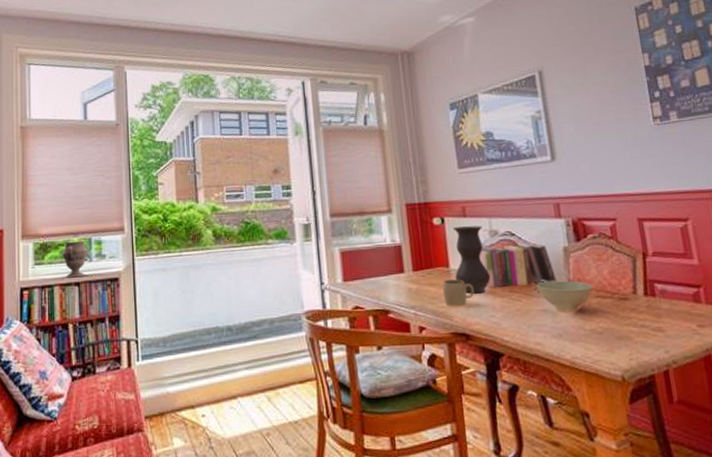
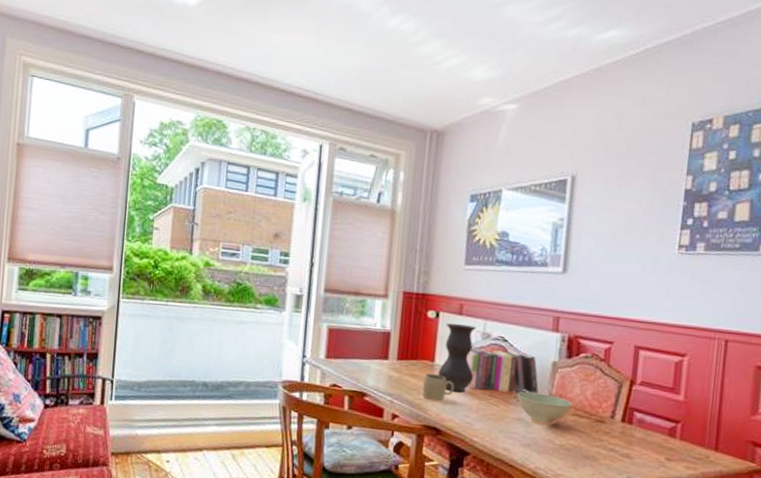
decorative vase: present [61,240,88,278] -> none [46,271,74,310]

